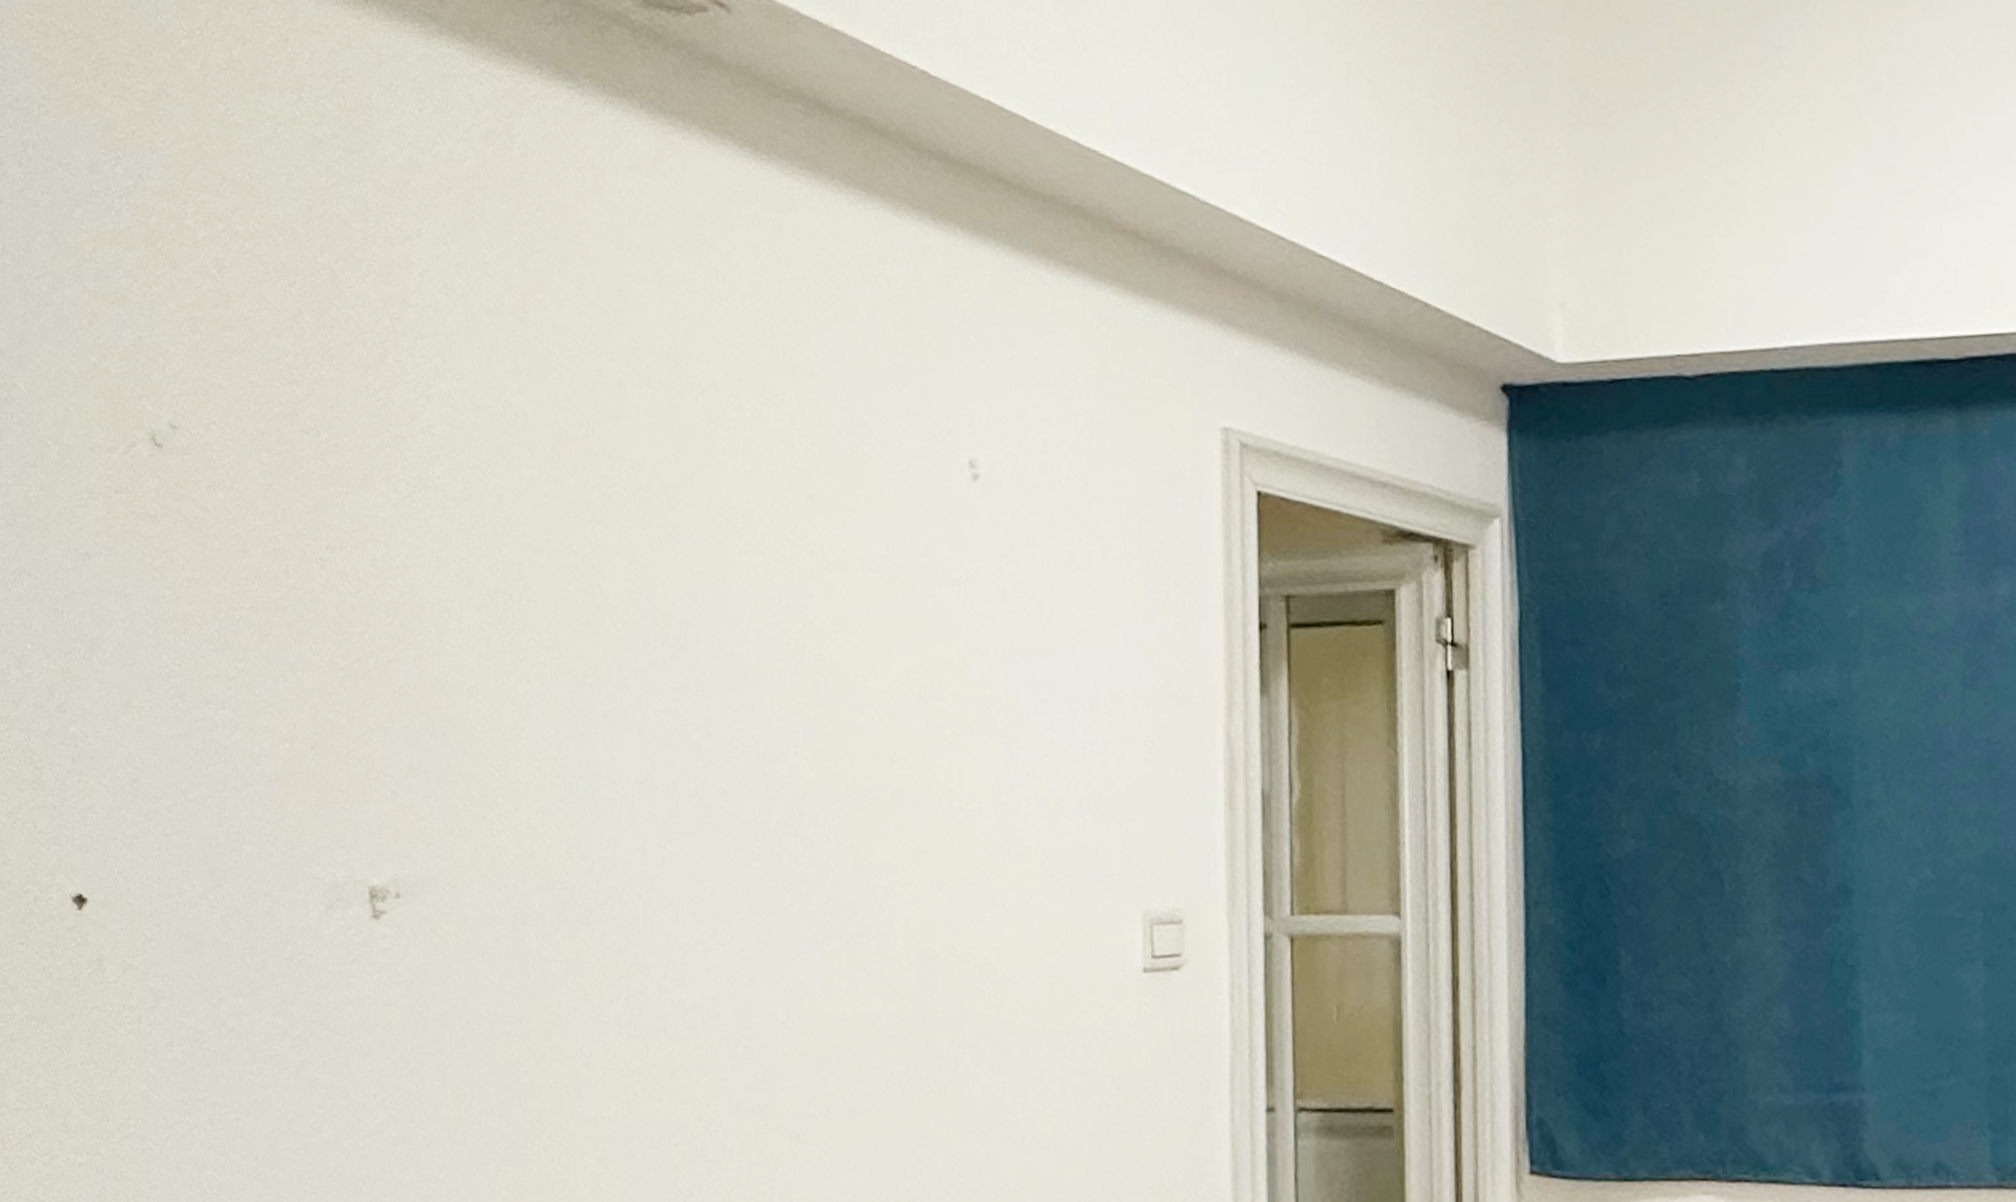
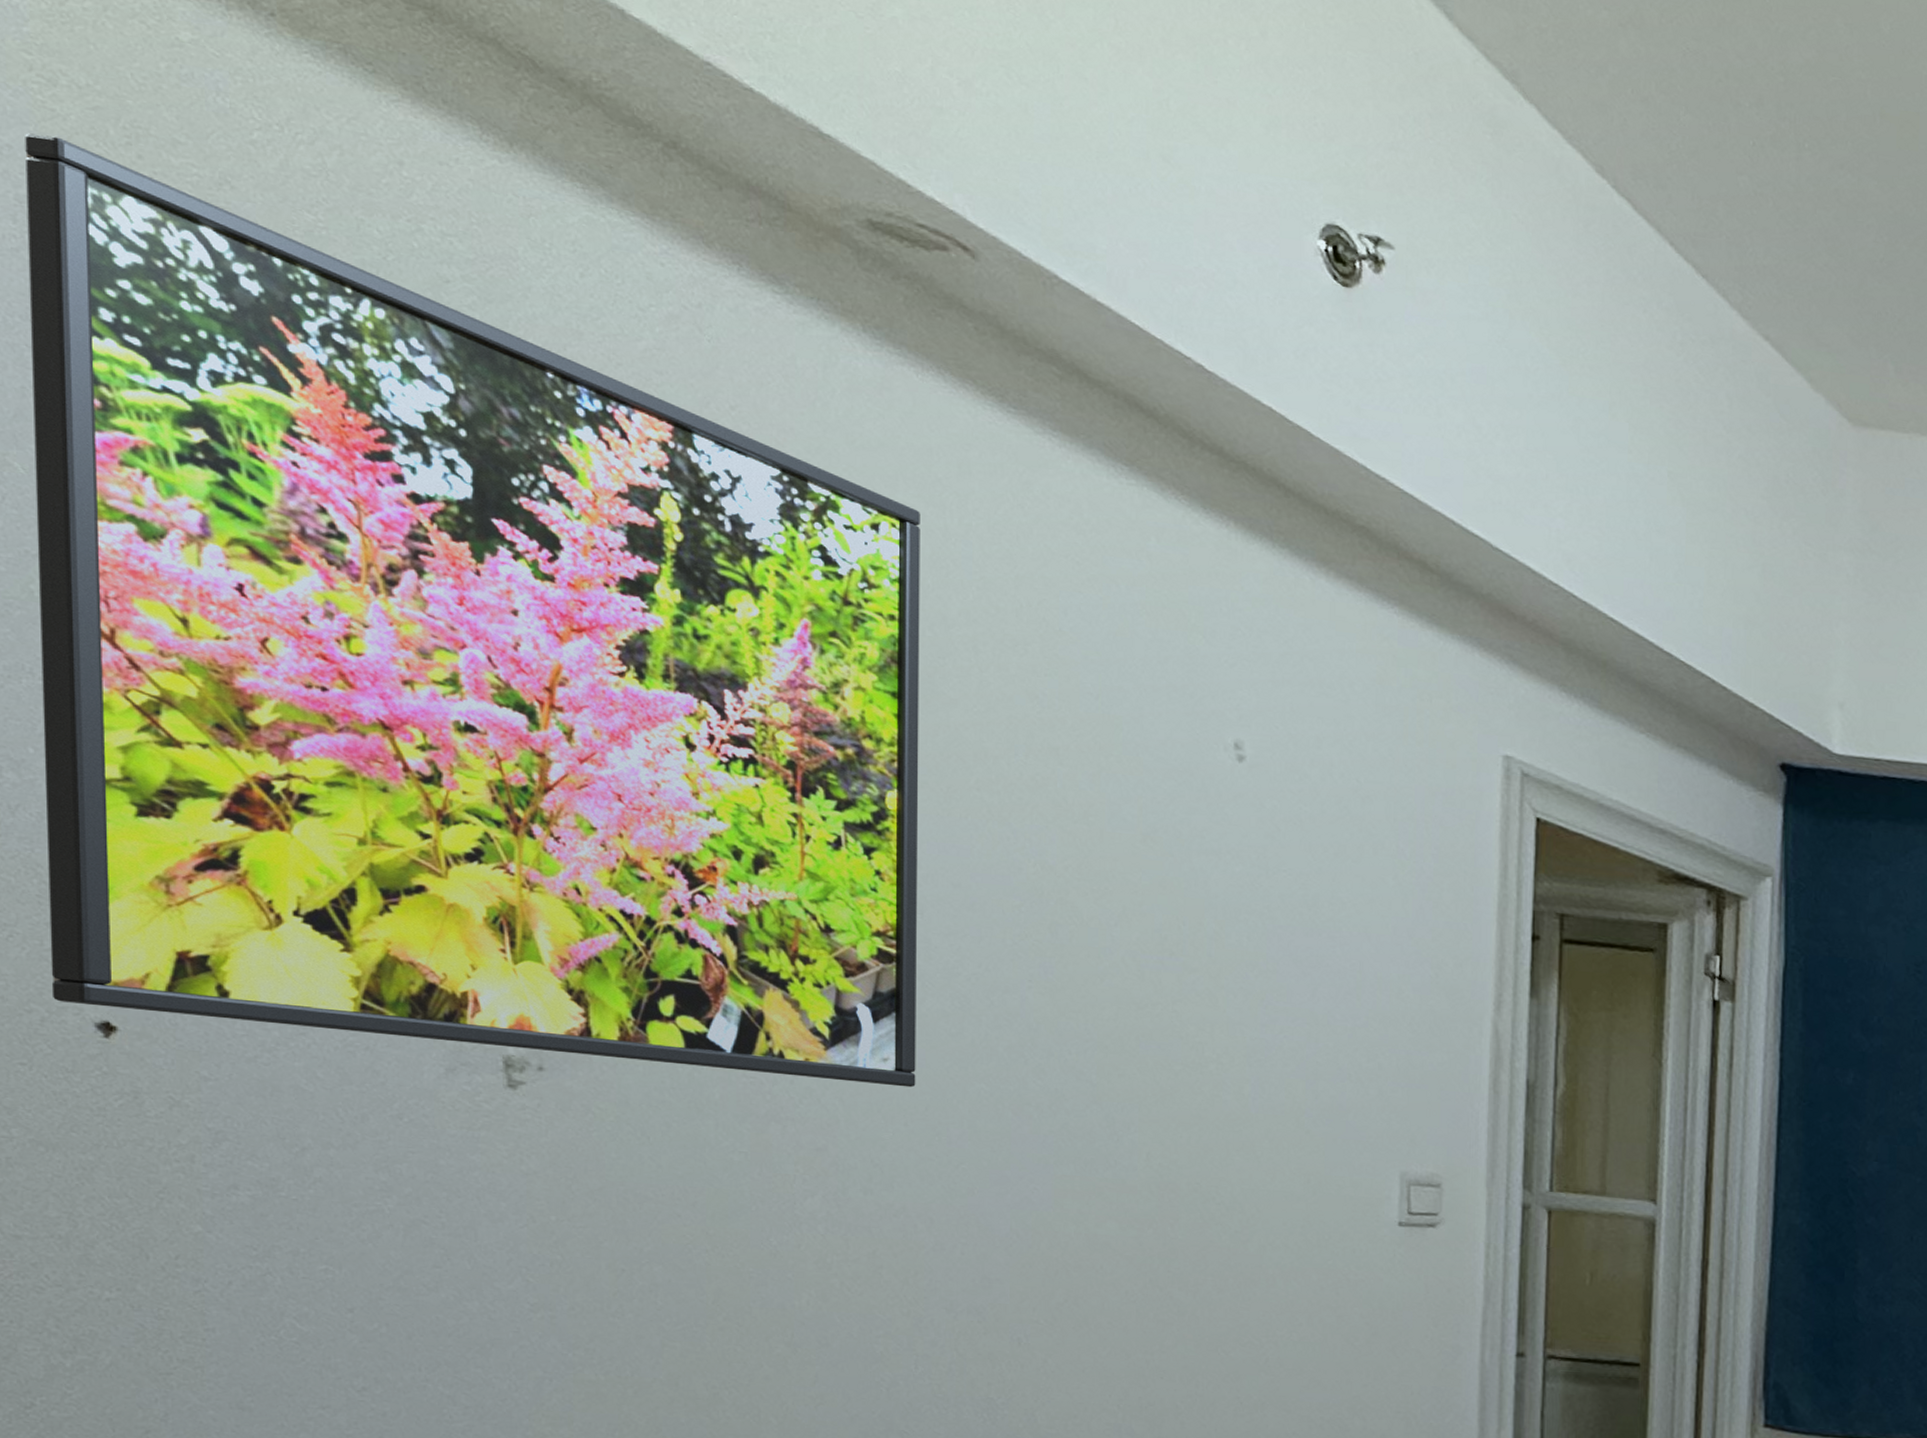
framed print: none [28,82,701,881] -> present [25,133,920,1088]

